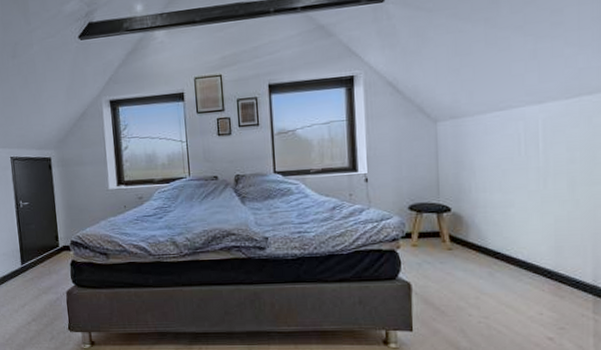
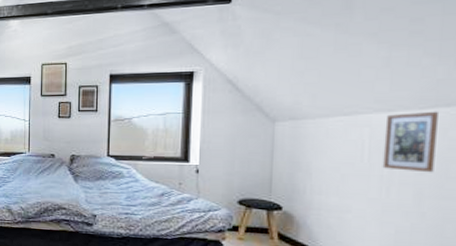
picture frame: none [537,99,583,161] -> present [382,111,438,173]

